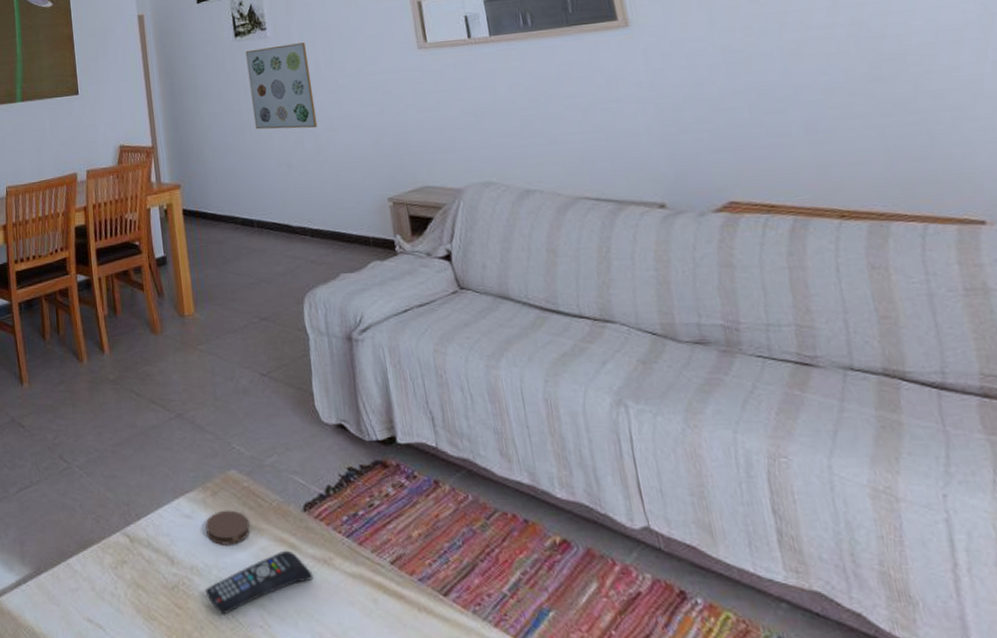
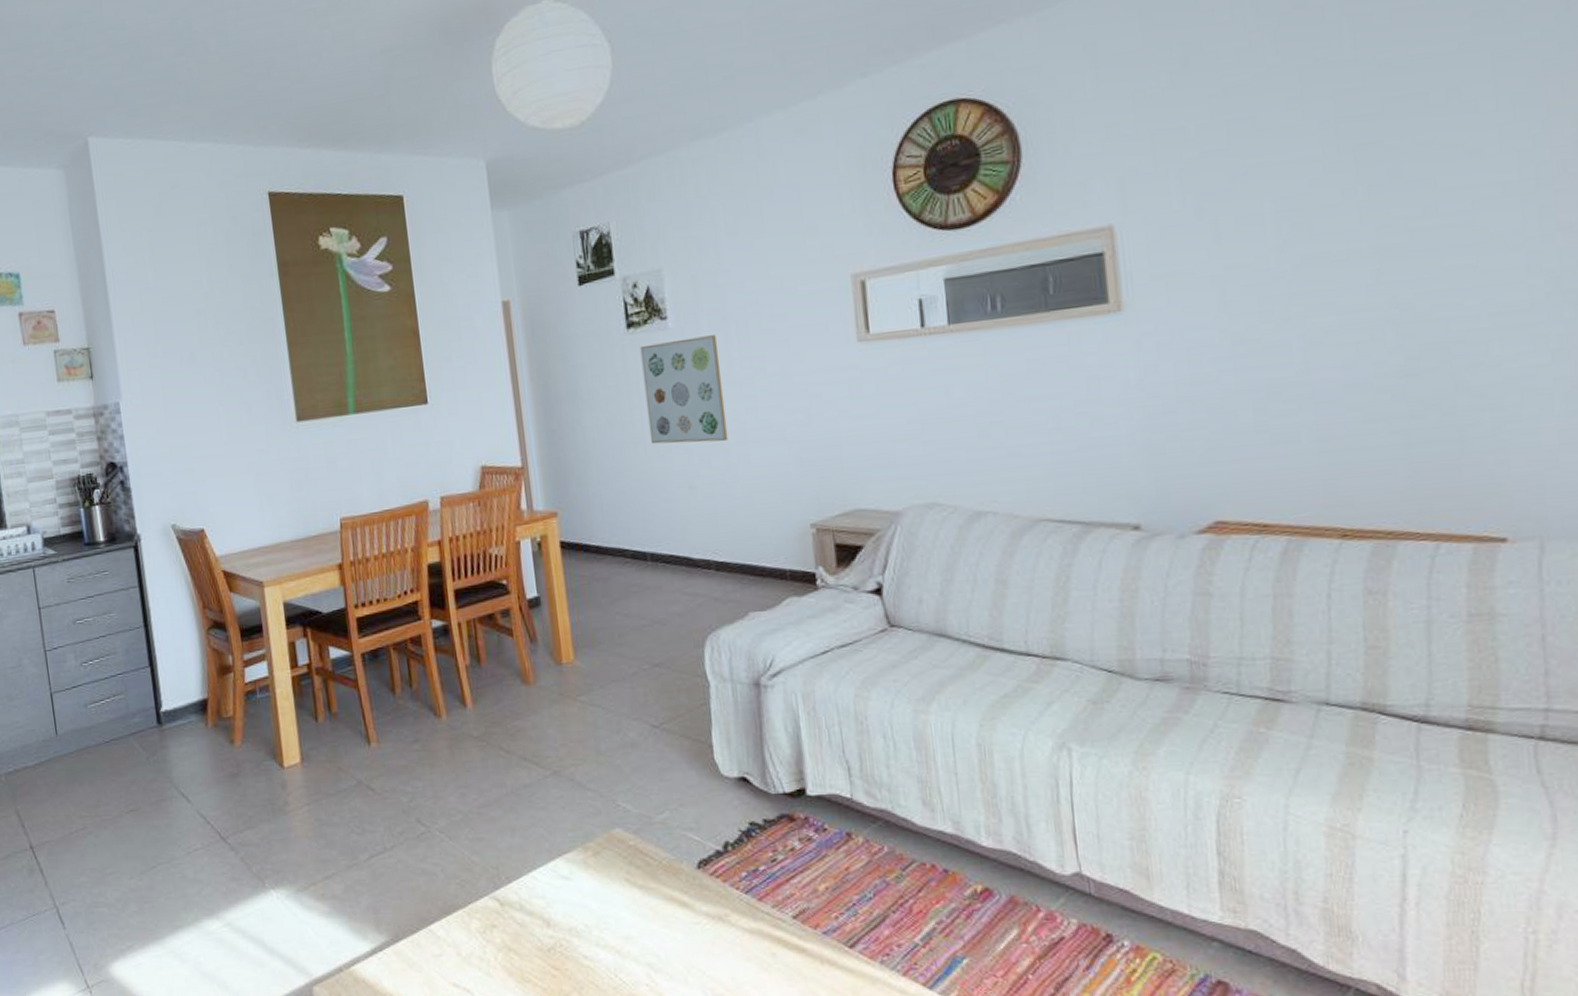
coaster: present [205,510,250,545] -> none [586,870,637,906]
remote control: present [205,550,313,615] -> none [585,908,706,975]

